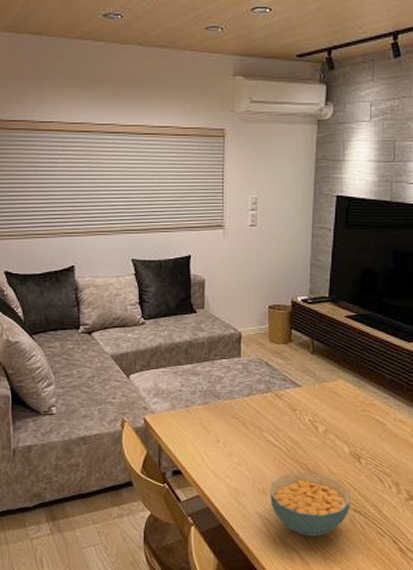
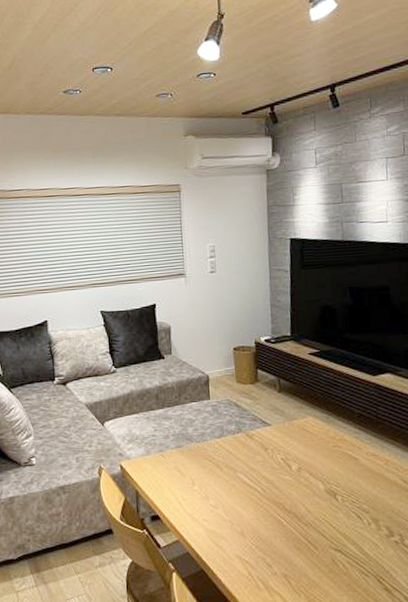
cereal bowl: present [270,472,351,536] -> none [248,512,331,579]

